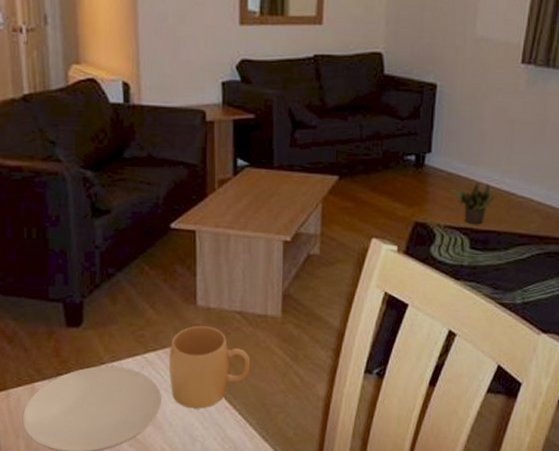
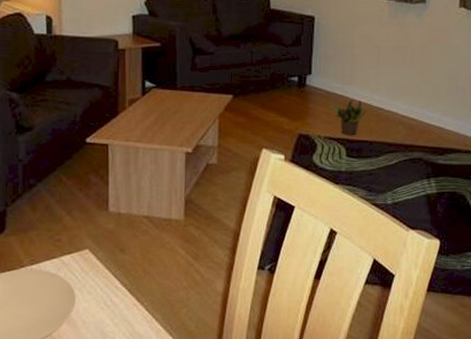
mug: present [168,326,251,409] -> none [82,230,157,306]

